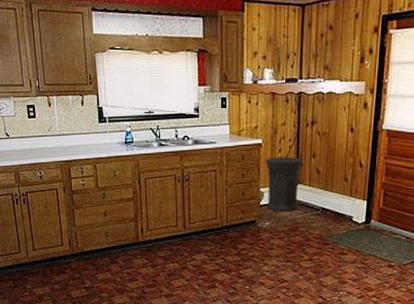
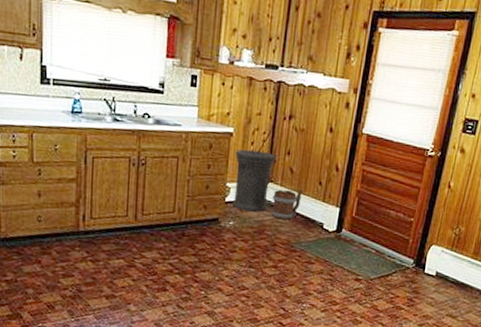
bucket: none [302,187,330,216] -> present [272,189,303,220]

